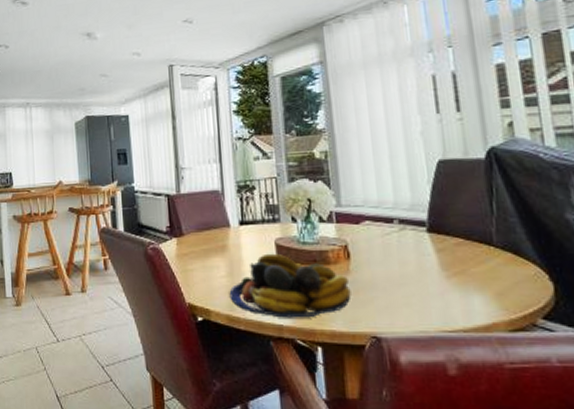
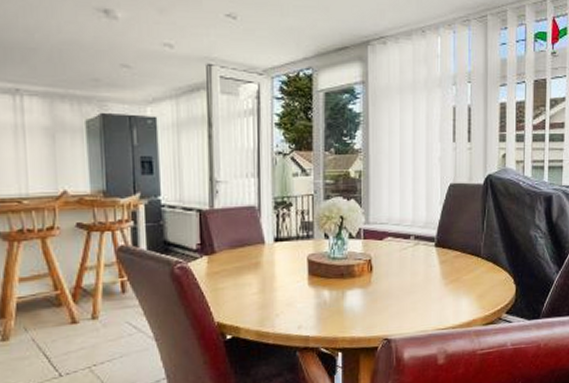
fruit bowl: present [229,253,351,318] -> none [260,268,370,330]

